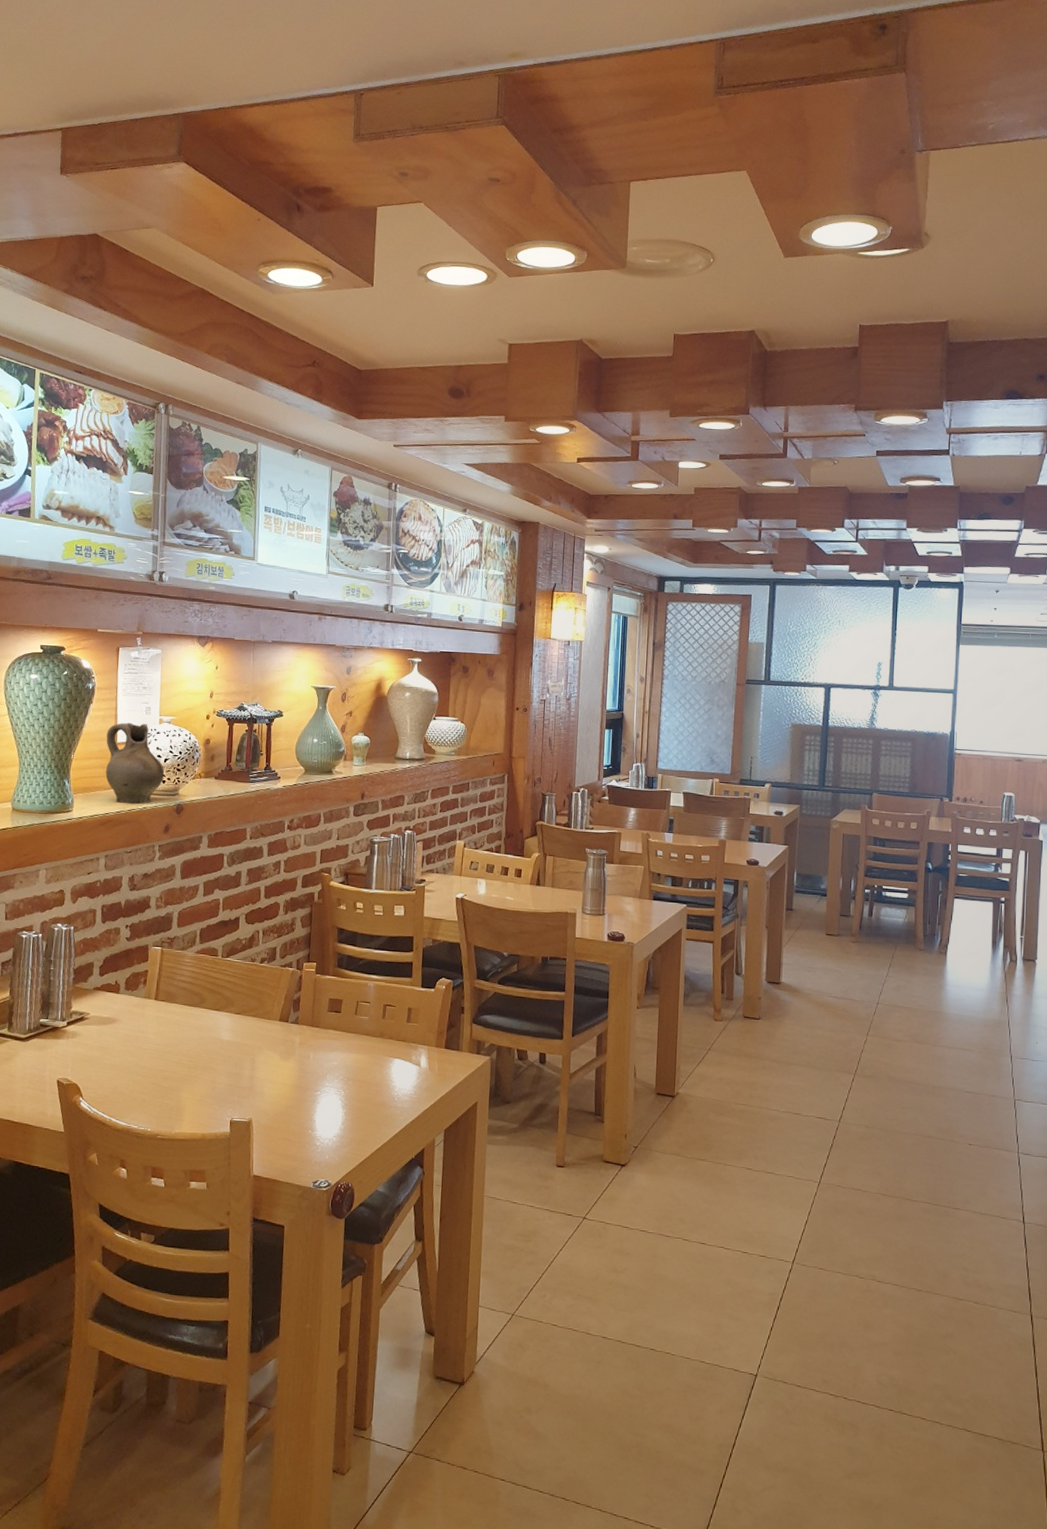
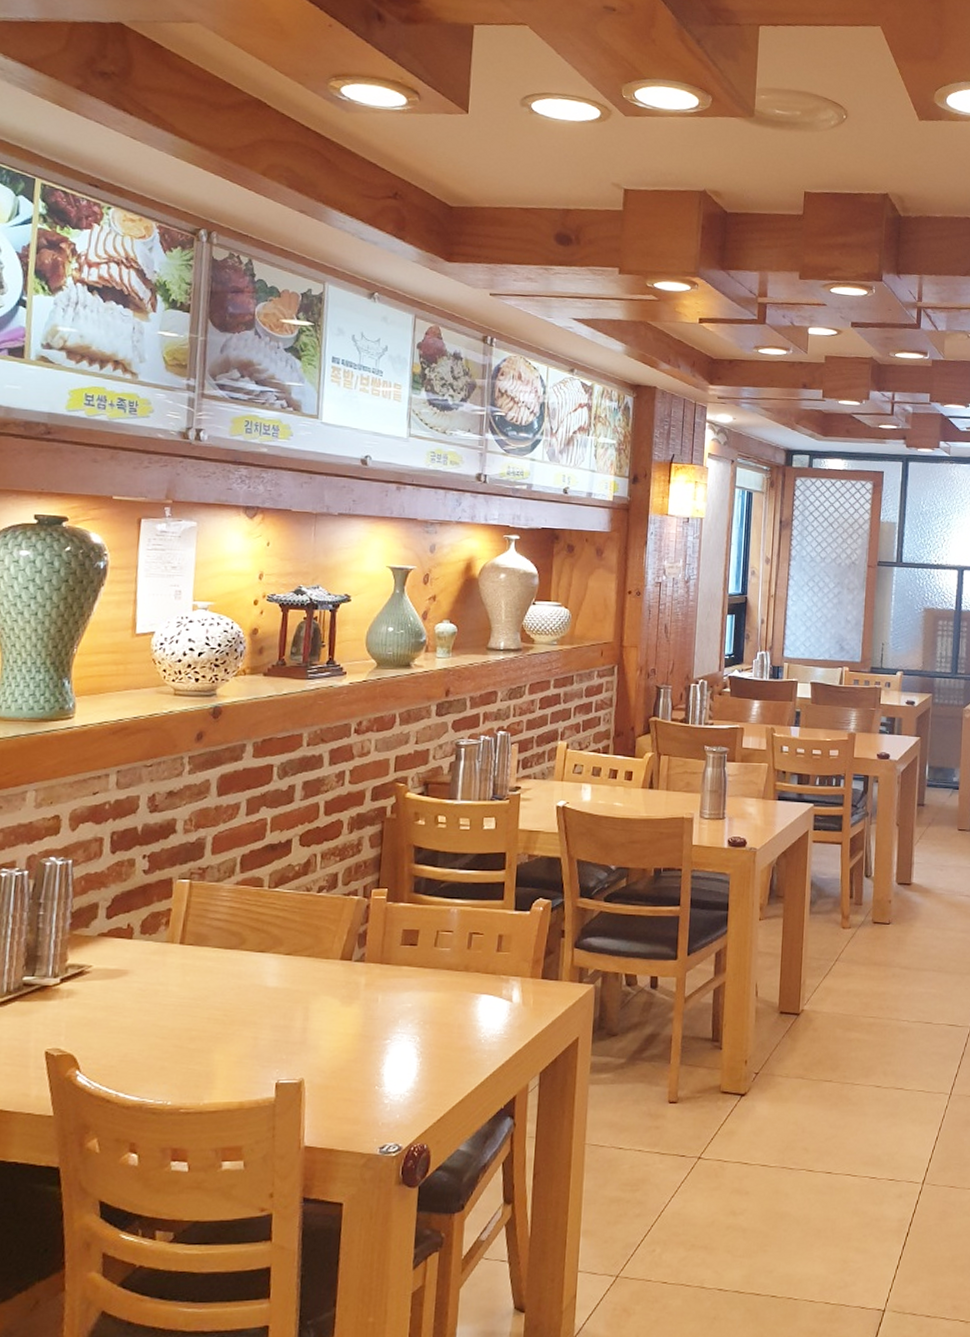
ceramic jug: present [106,722,165,805] -> none [120,608,198,708]

